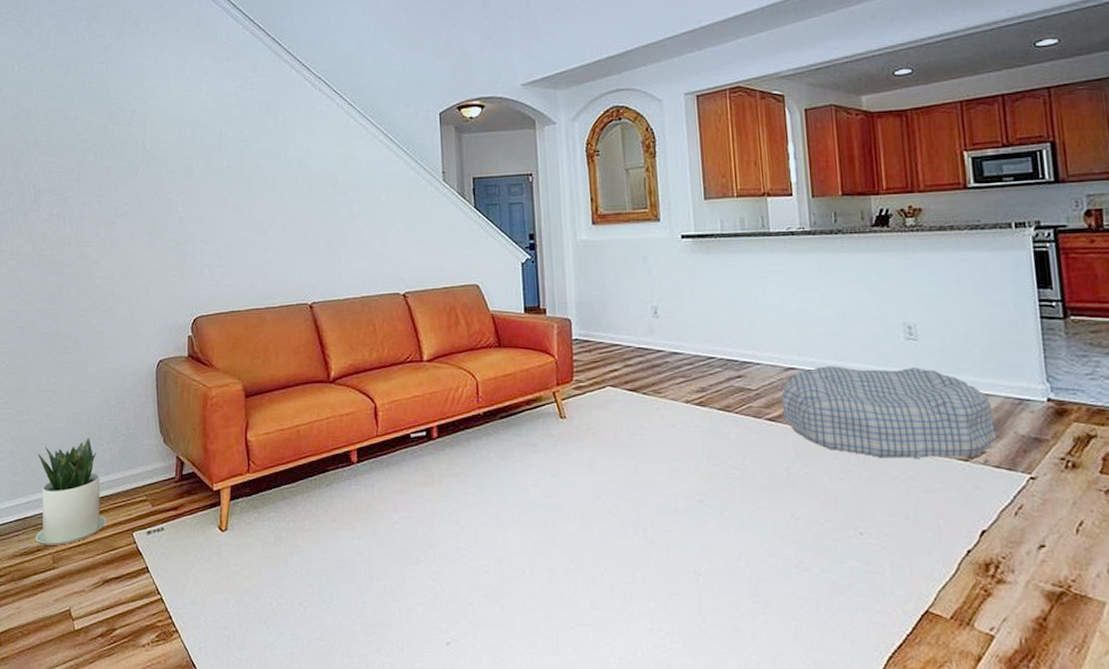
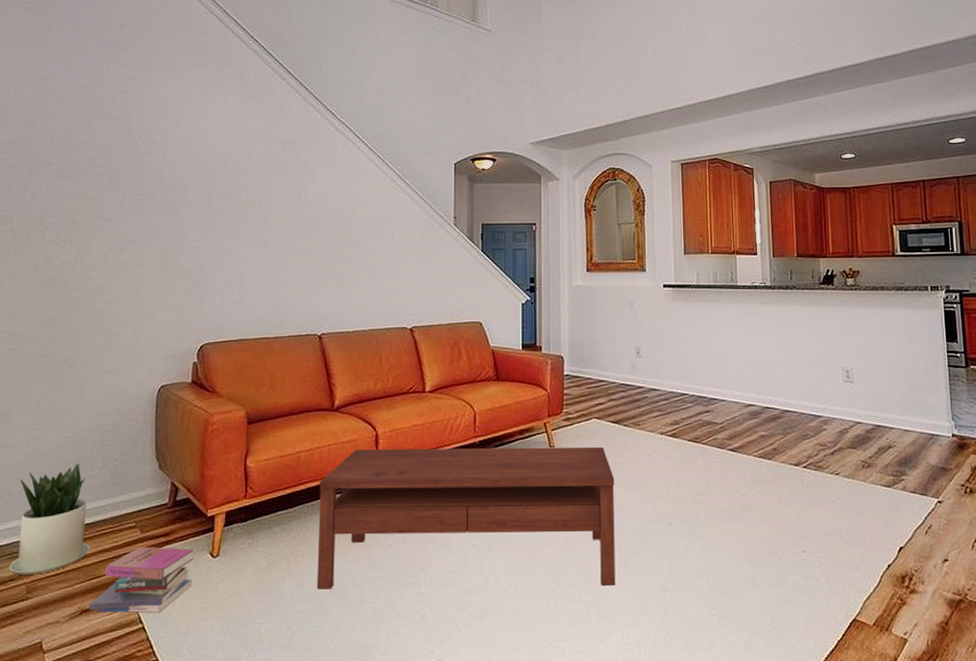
books: none [110,519,204,584] -> present [89,546,194,613]
coffee table: none [320,417,642,567] -> present [316,446,616,589]
dog bed: present [781,366,996,458] -> none [742,403,913,485]

